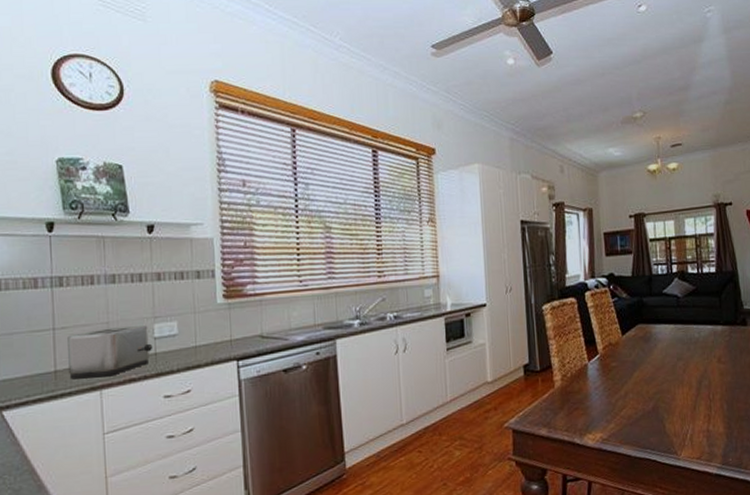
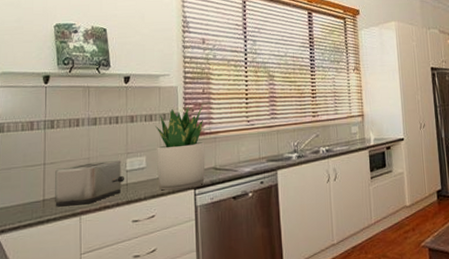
planter: none [188,259,250,363] -> present [155,103,205,191]

